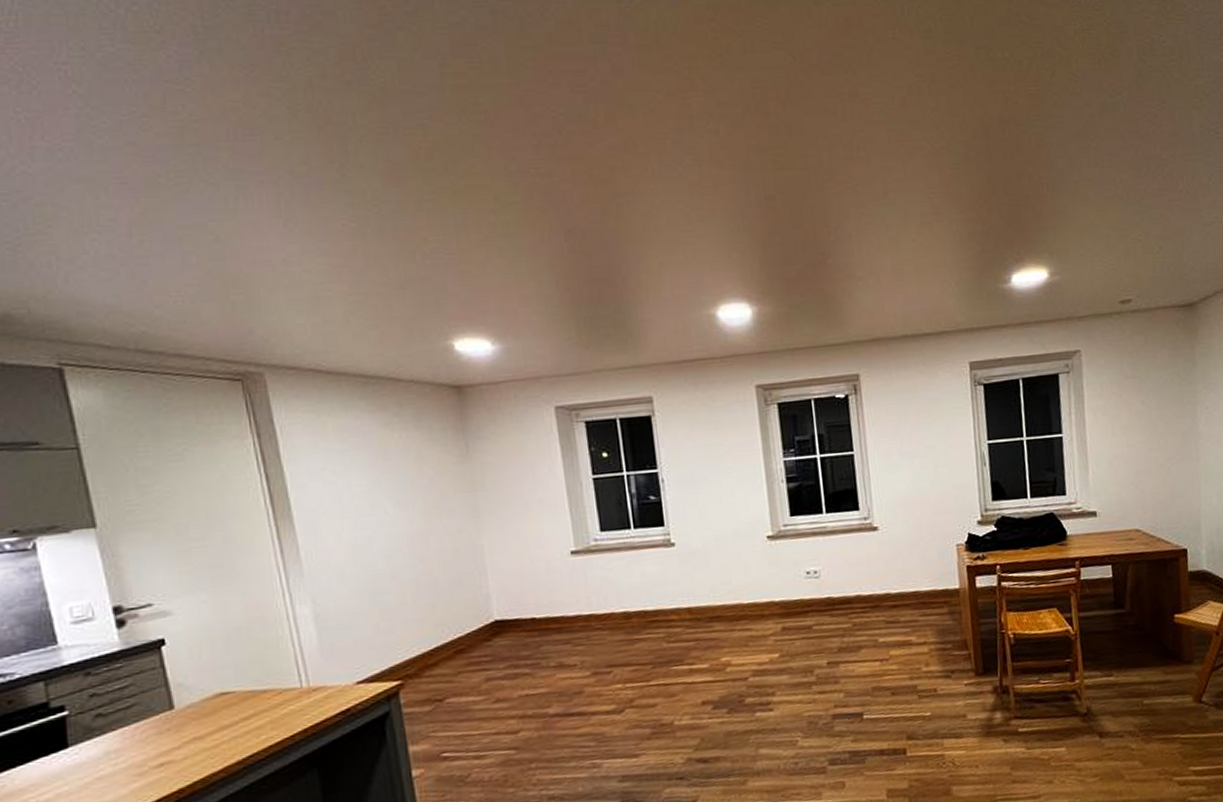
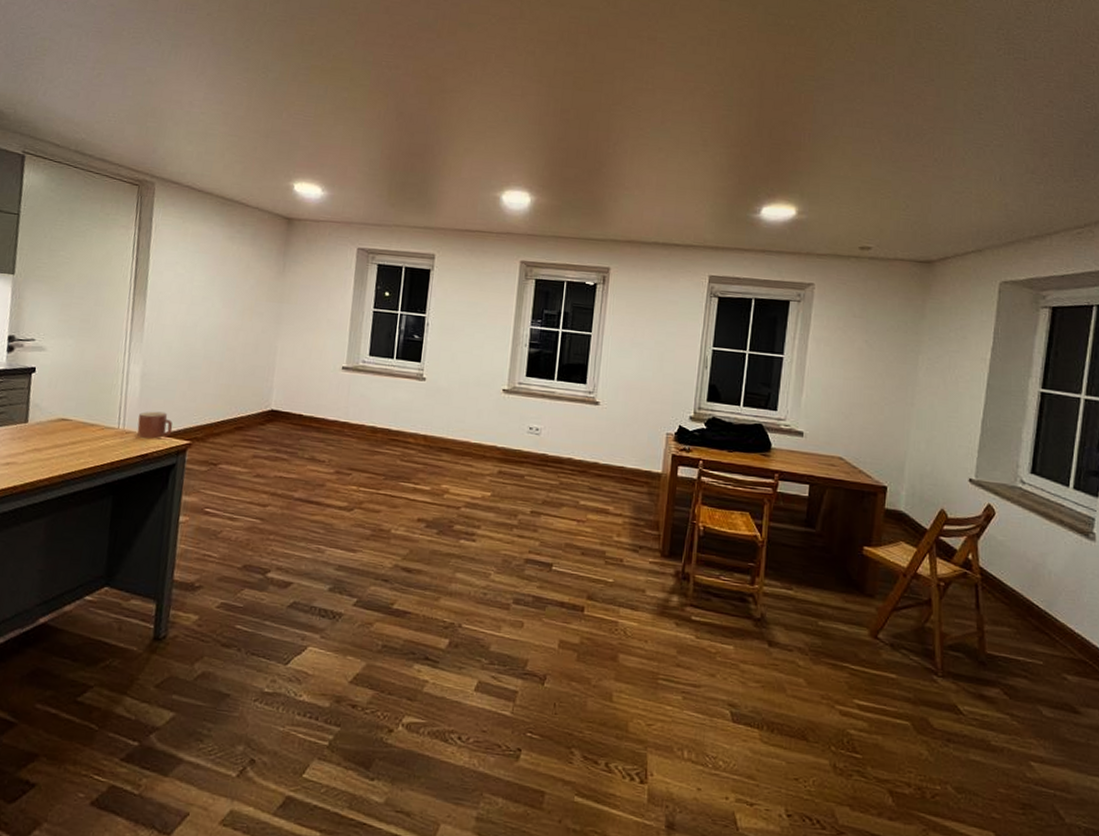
mug: none [323,654,375,694] -> present [137,411,173,441]

